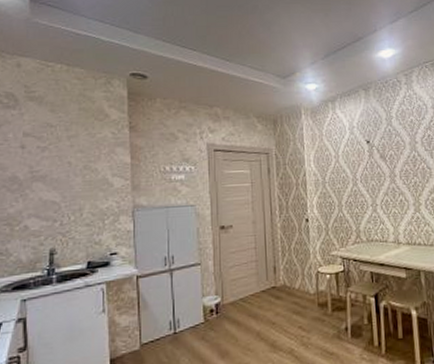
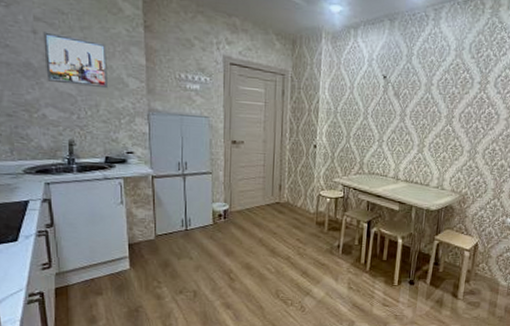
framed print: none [31,145,93,192] -> present [43,32,109,88]

